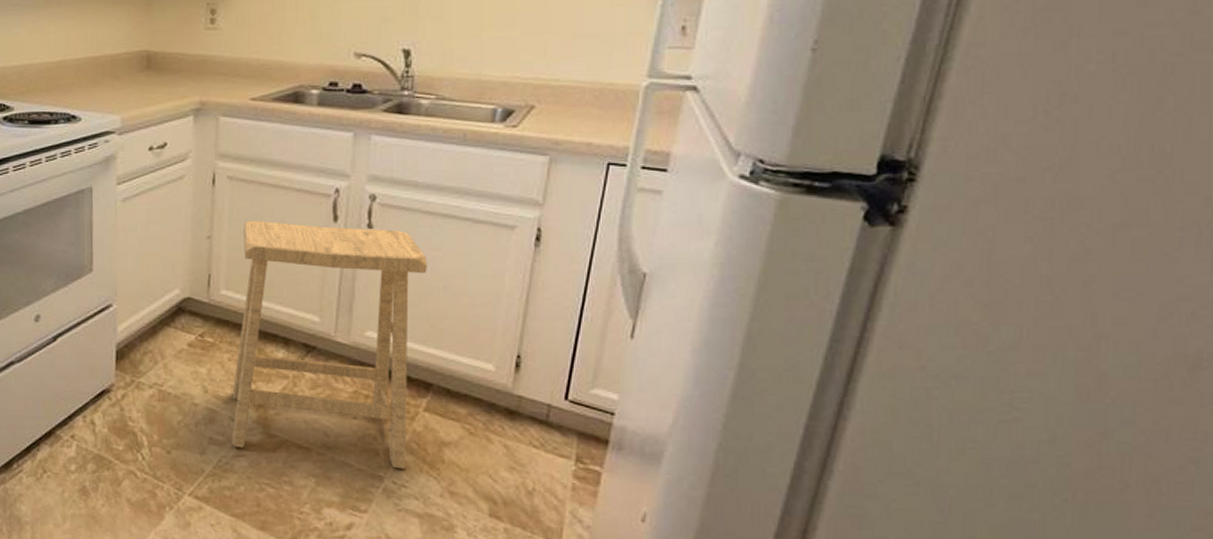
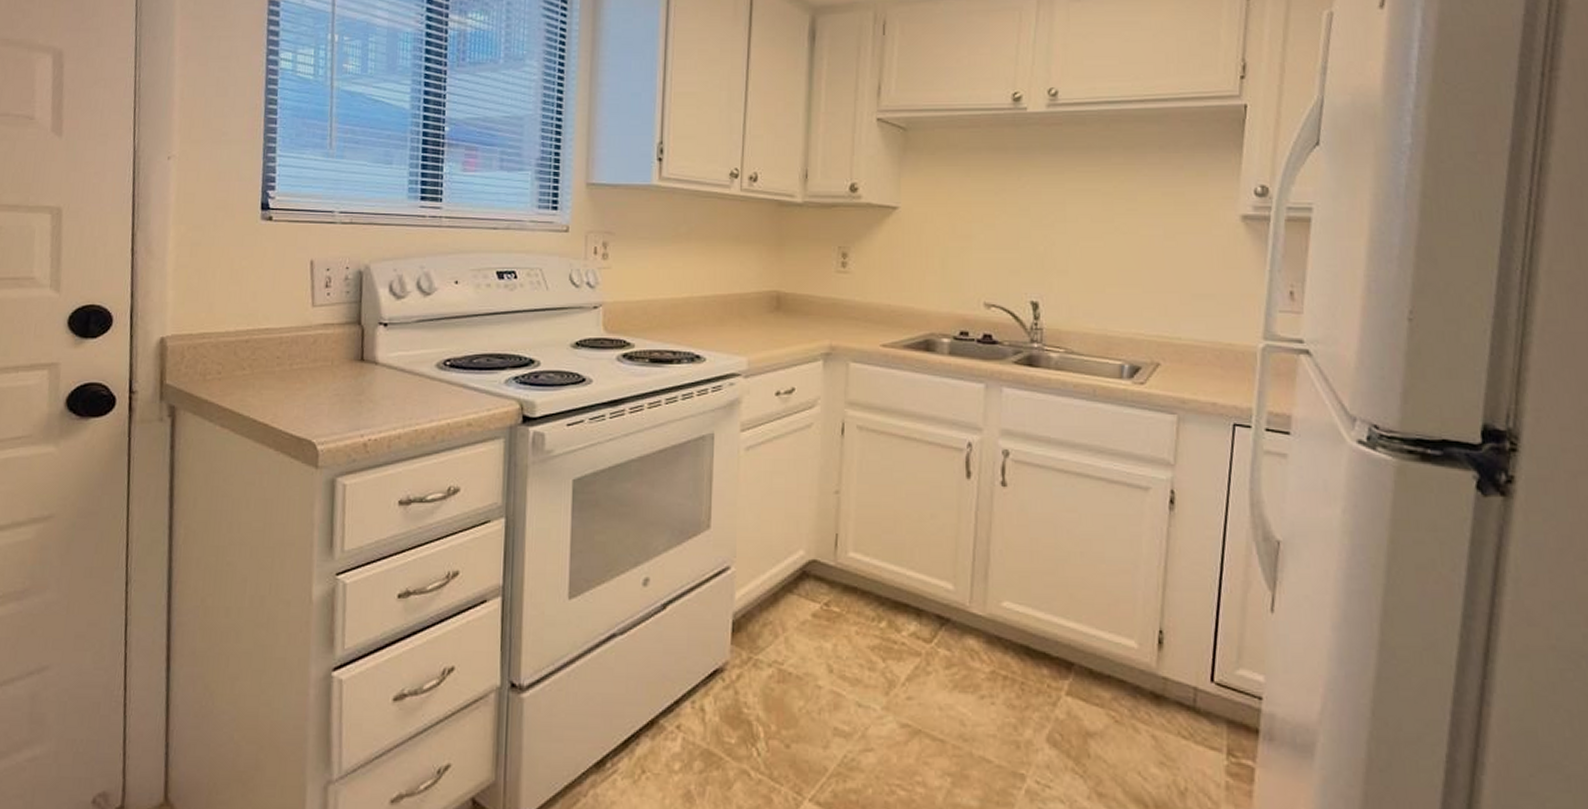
stool: present [231,220,427,469] -> none [858,474,1063,766]

